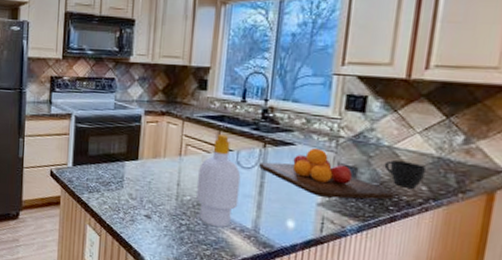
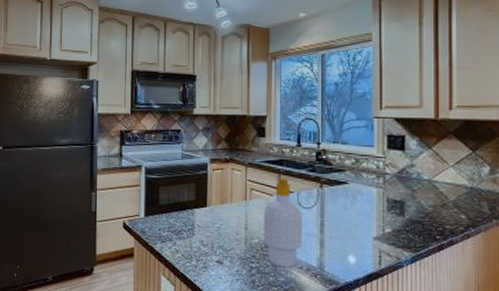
chopping board: present [259,147,396,200] -> none [318,185,440,232]
cup: present [384,159,427,189] -> none [427,192,463,218]

